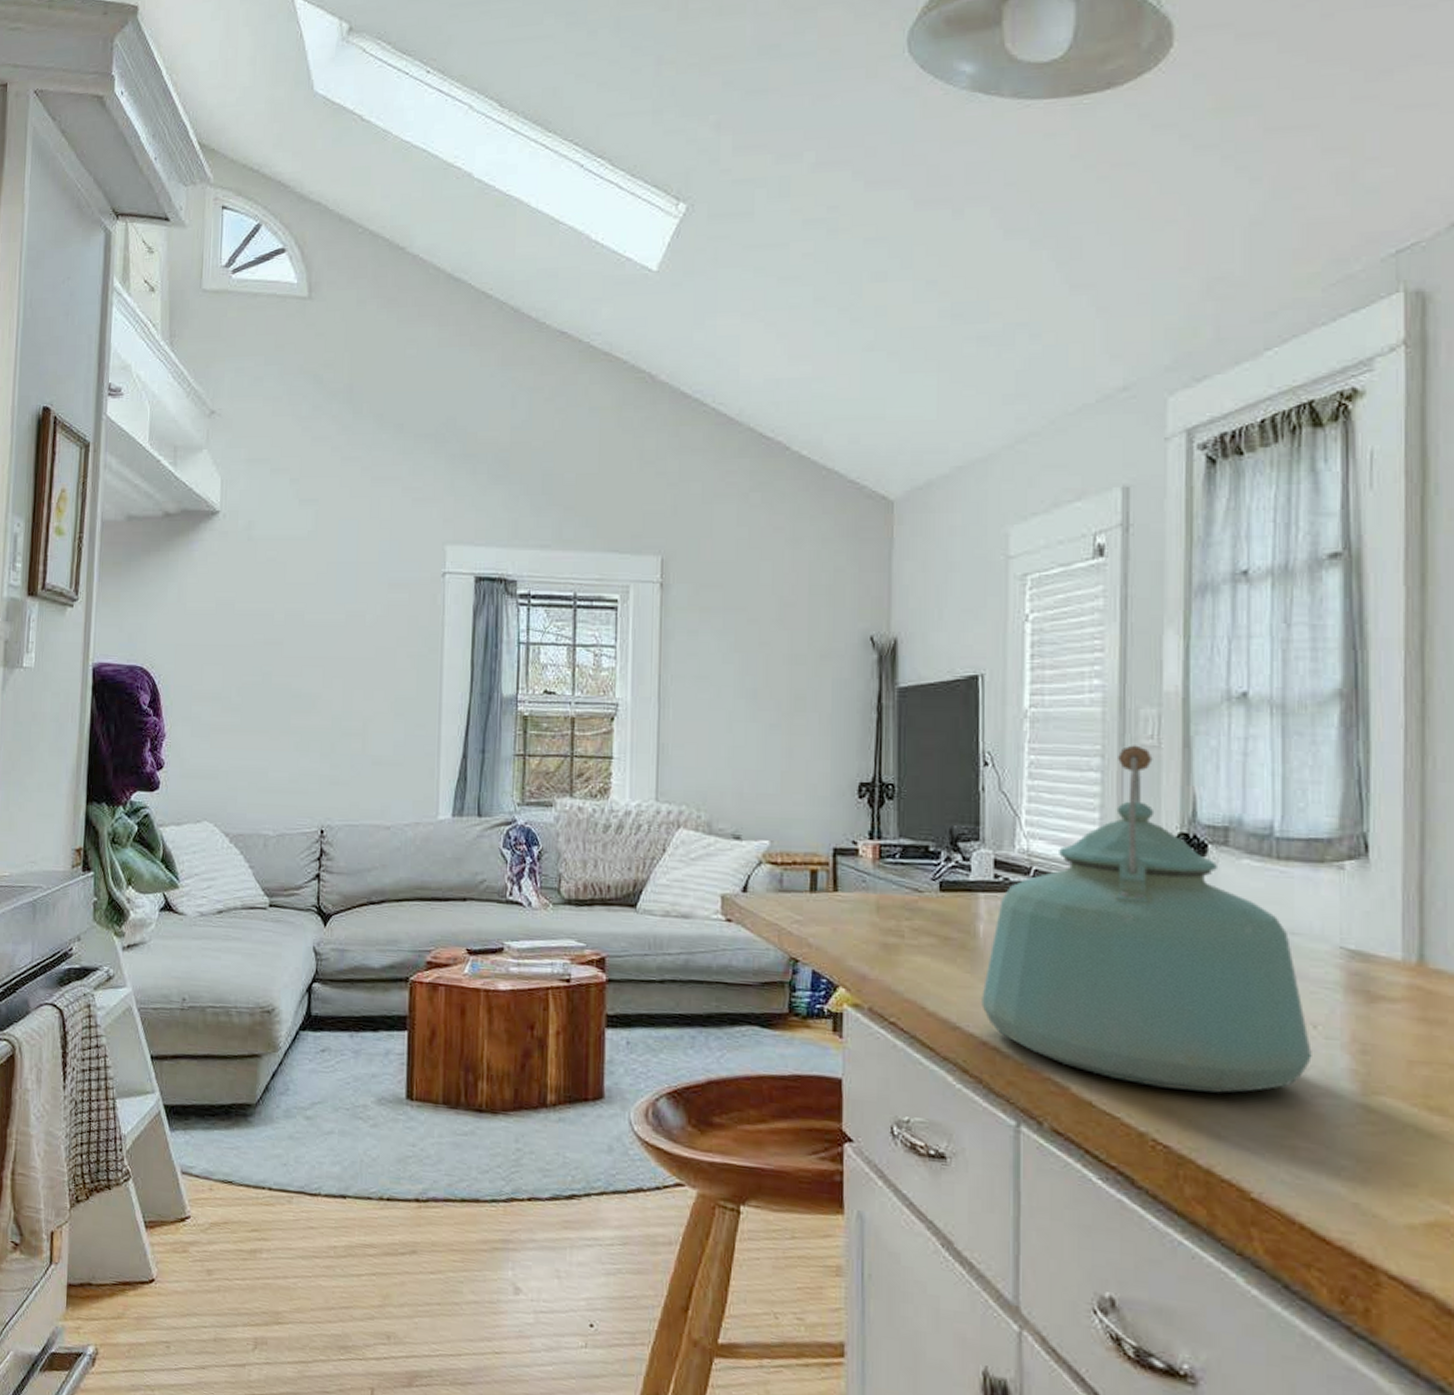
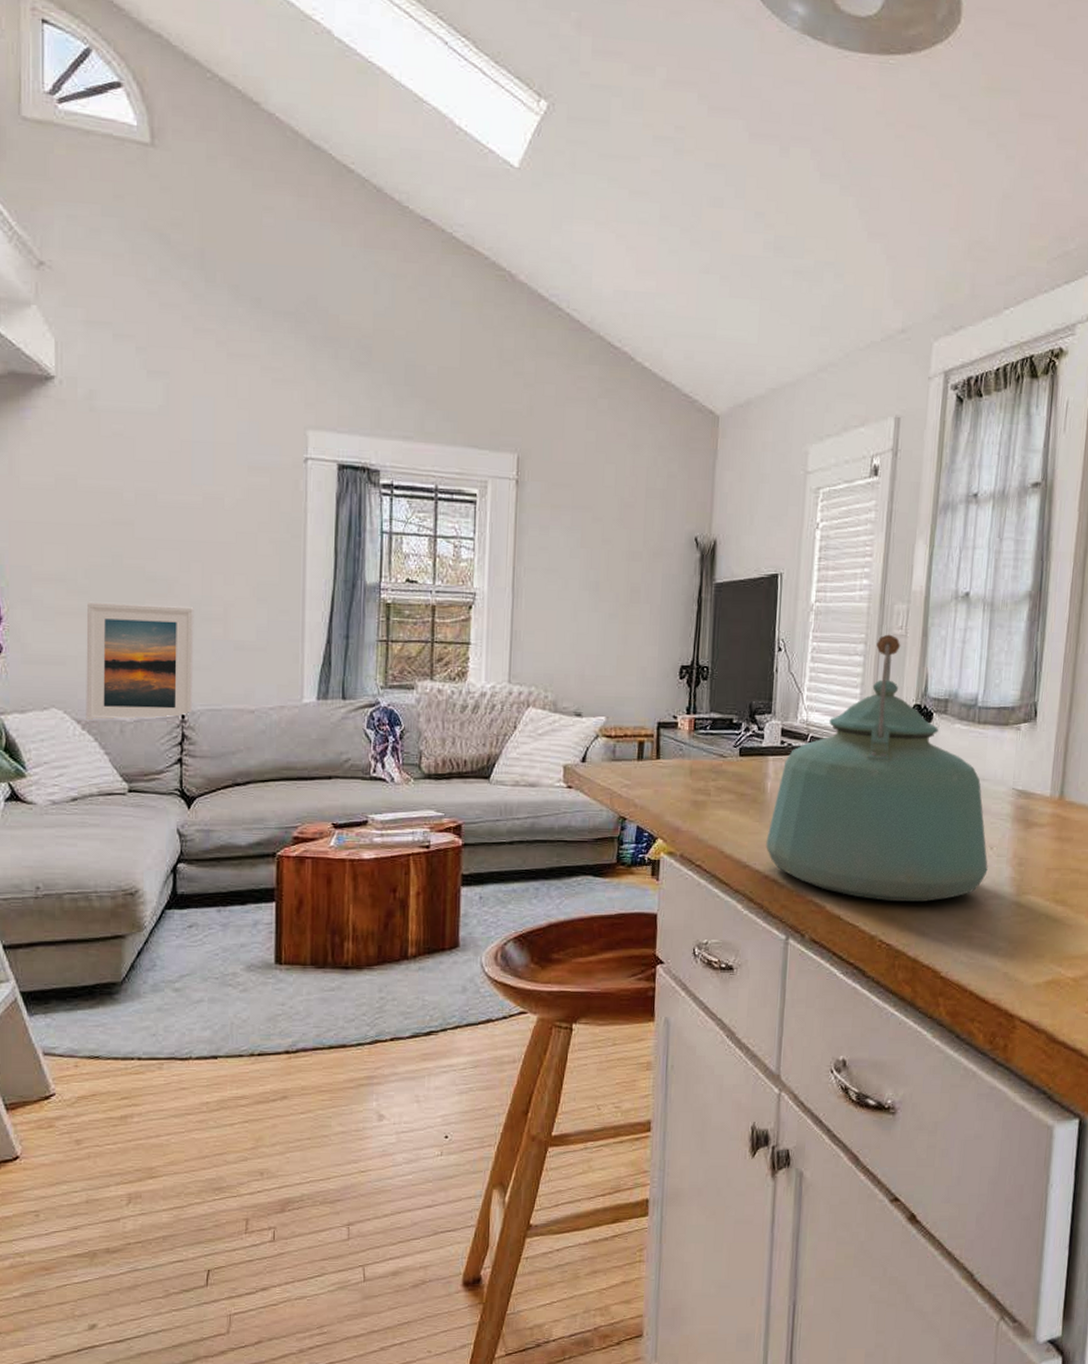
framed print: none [233,718,335,836] -> present [86,601,194,722]

